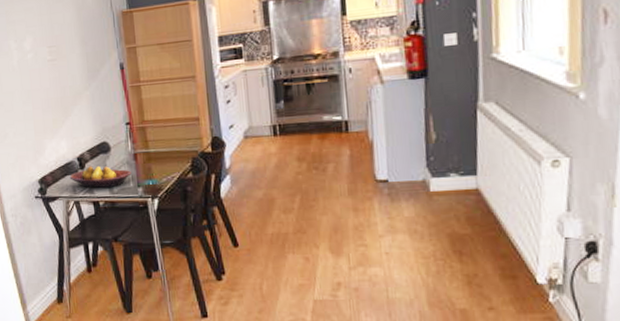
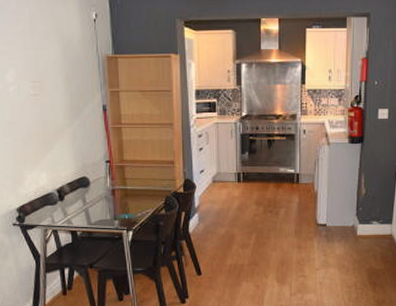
fruit bowl: present [69,165,131,188] -> none [48,198,109,219]

